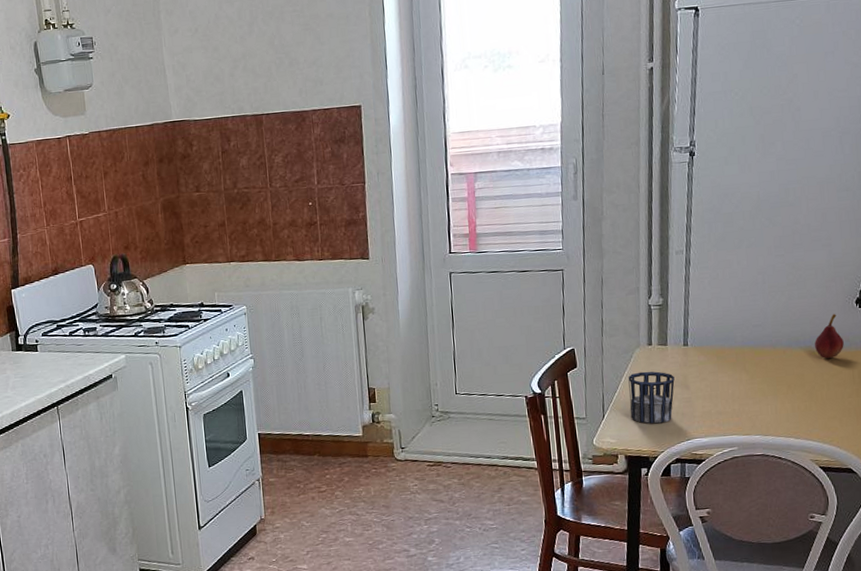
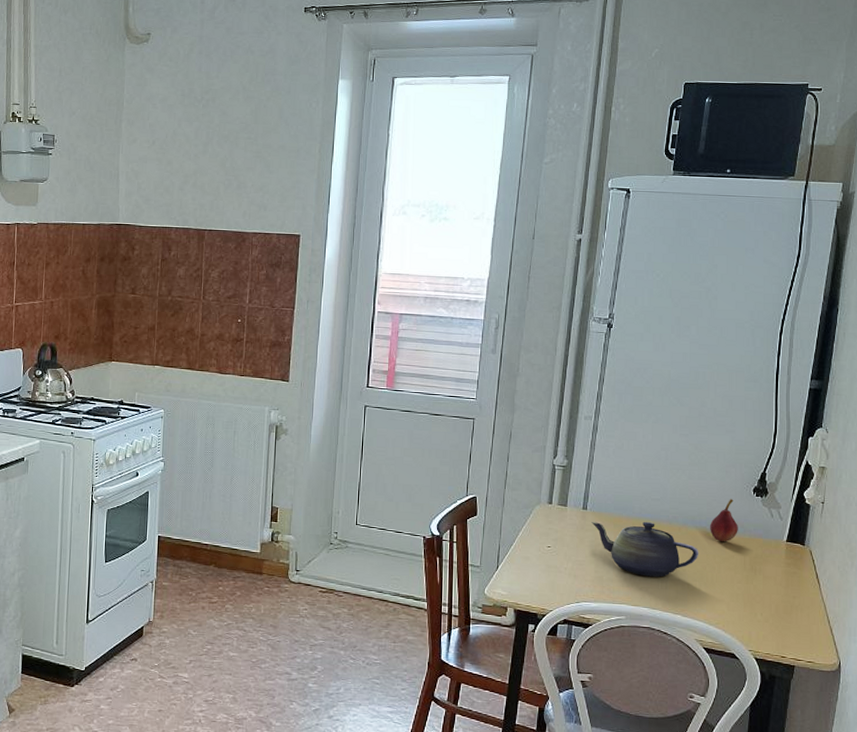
cup: present [628,371,675,424] -> none [524,528,571,582]
teapot: none [693,349,807,405] -> present [590,521,699,578]

